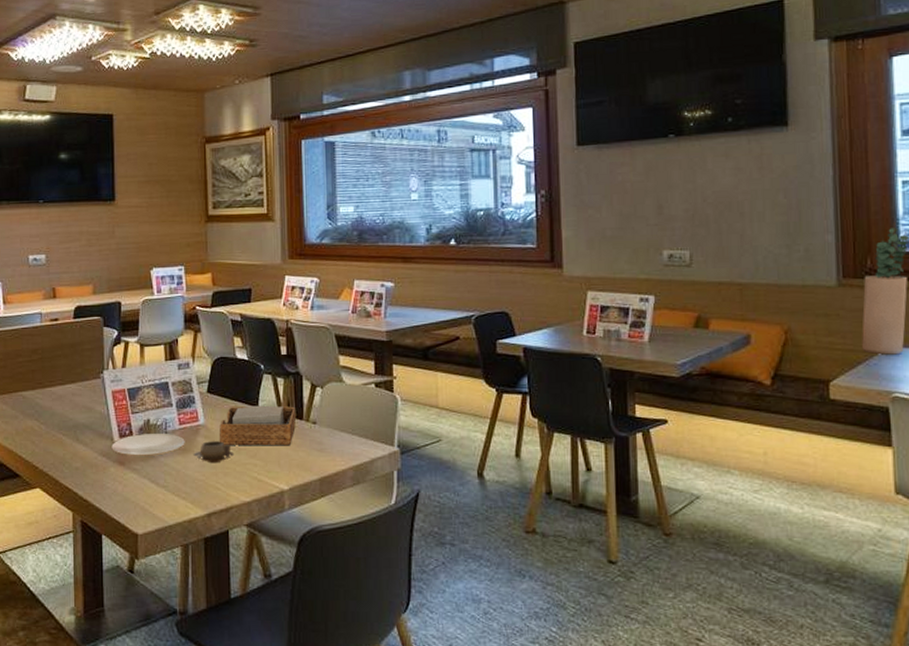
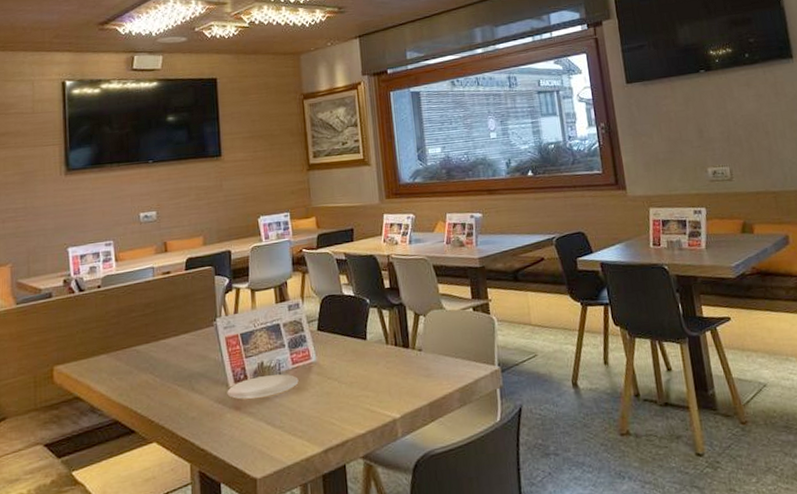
cup: present [193,441,235,464] -> none [307,376,347,400]
napkin holder: present [220,405,297,446] -> none [331,336,403,380]

